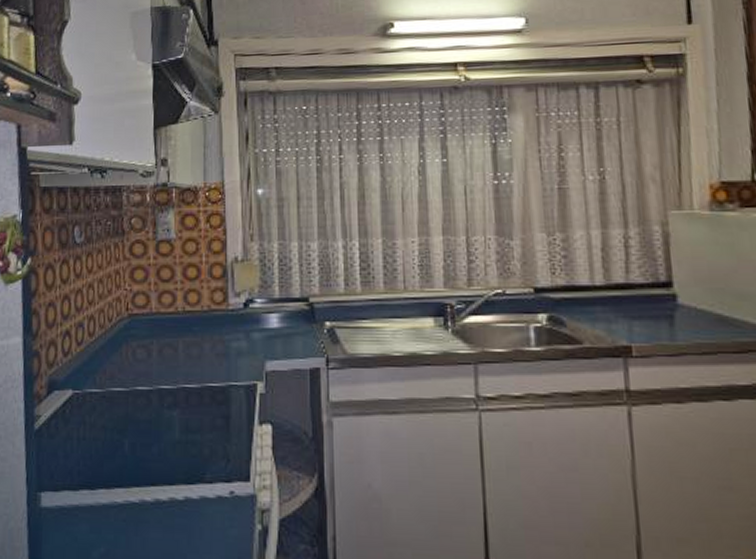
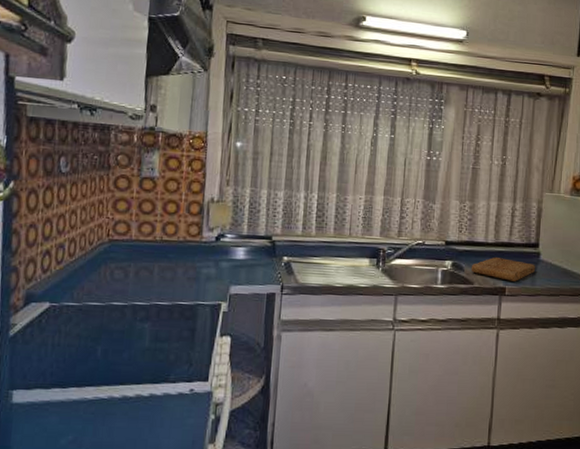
cutting board: none [575,304,674,337] -> present [471,256,536,282]

